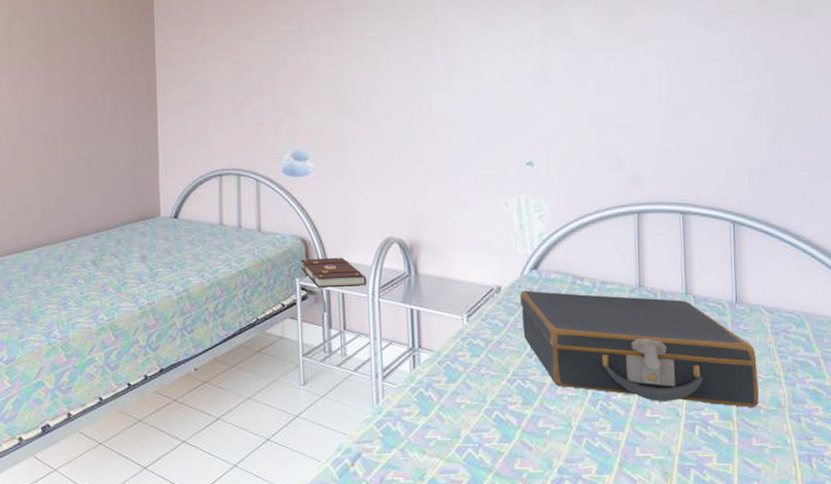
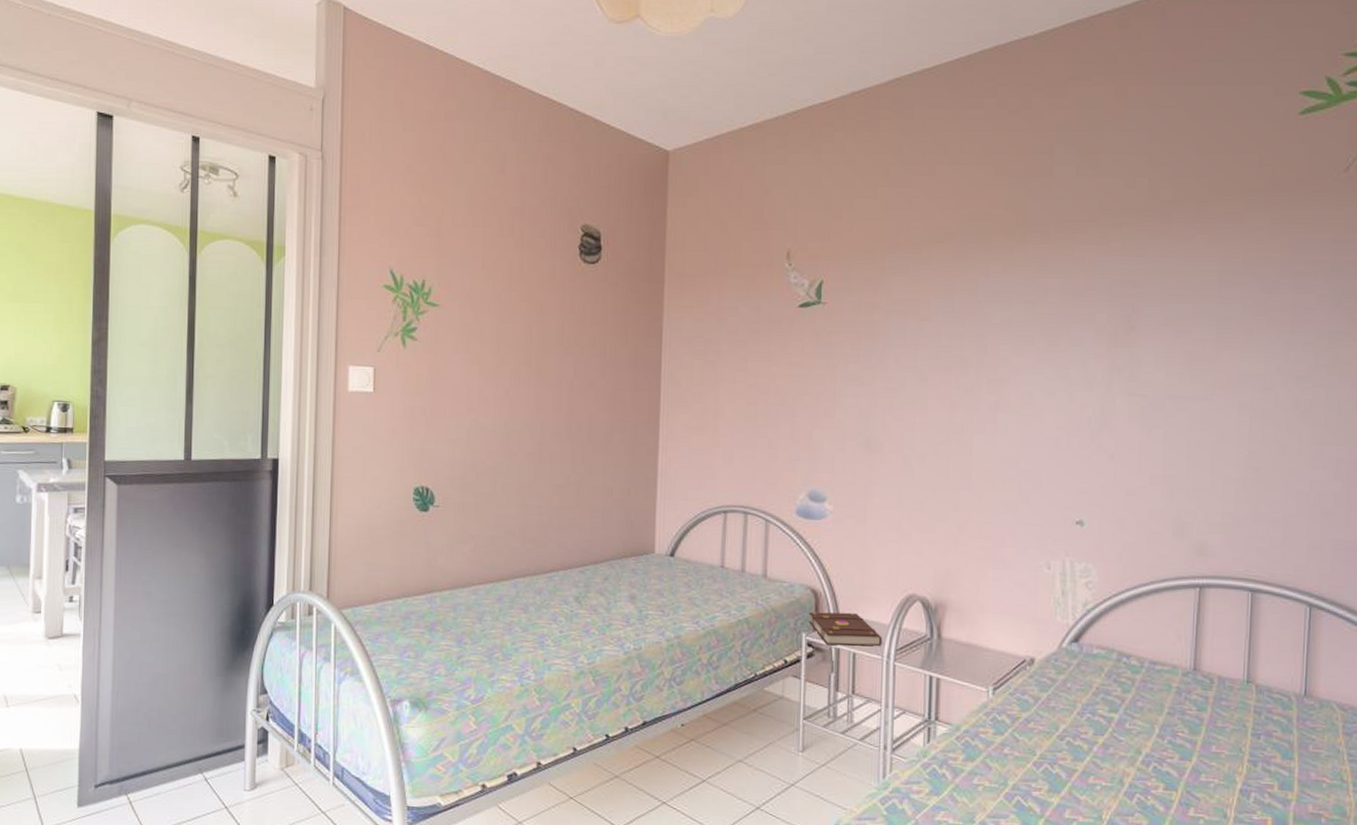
suitcase: present [520,290,759,407] -> none [1056,664,1323,815]

